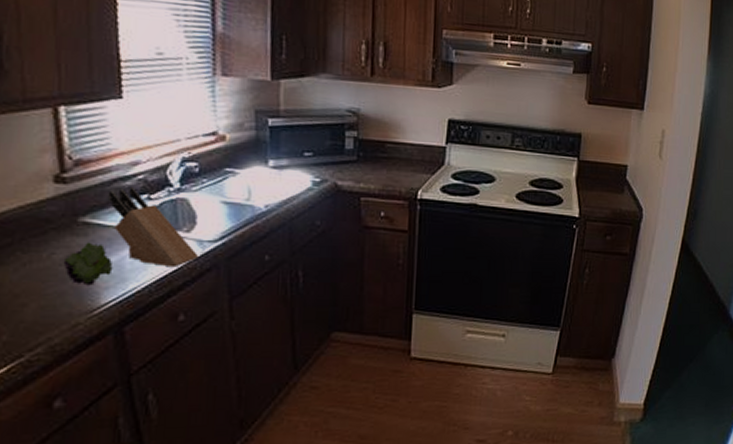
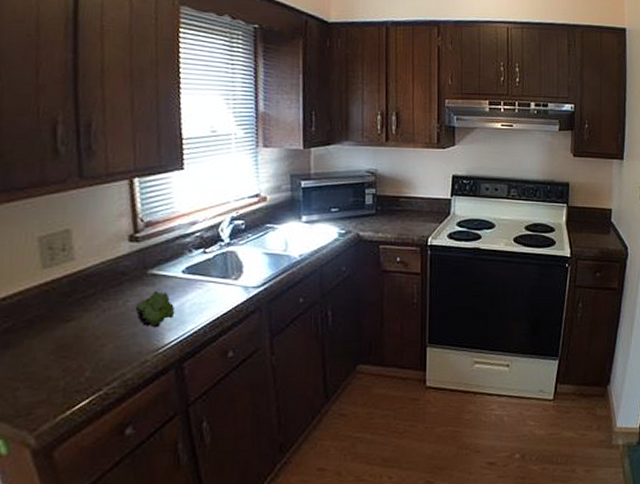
knife block: present [107,186,199,268] -> none [171,242,245,311]

